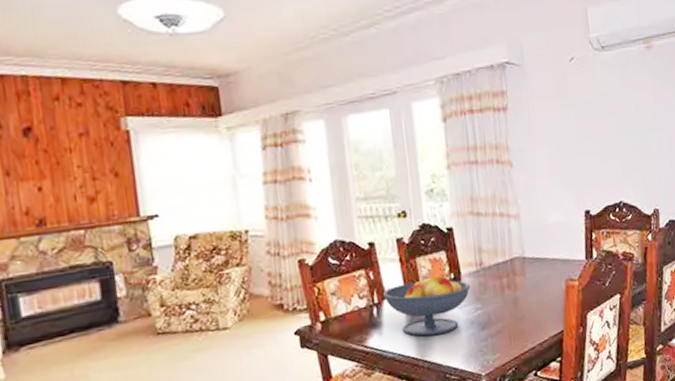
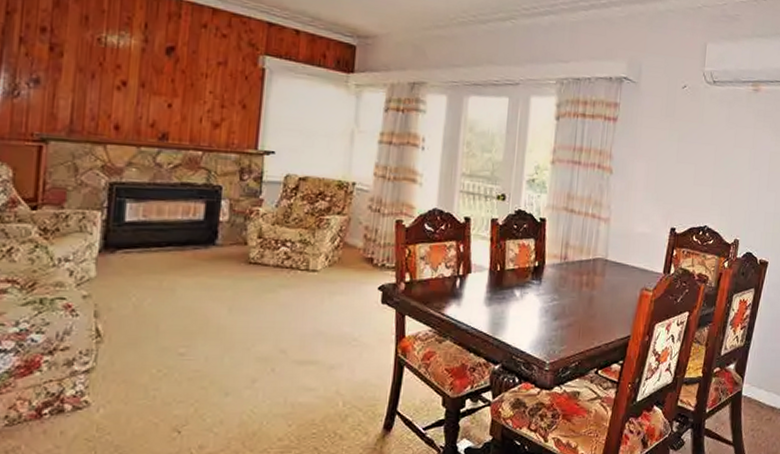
fruit bowl: present [383,275,470,336] -> none [469,258,551,316]

